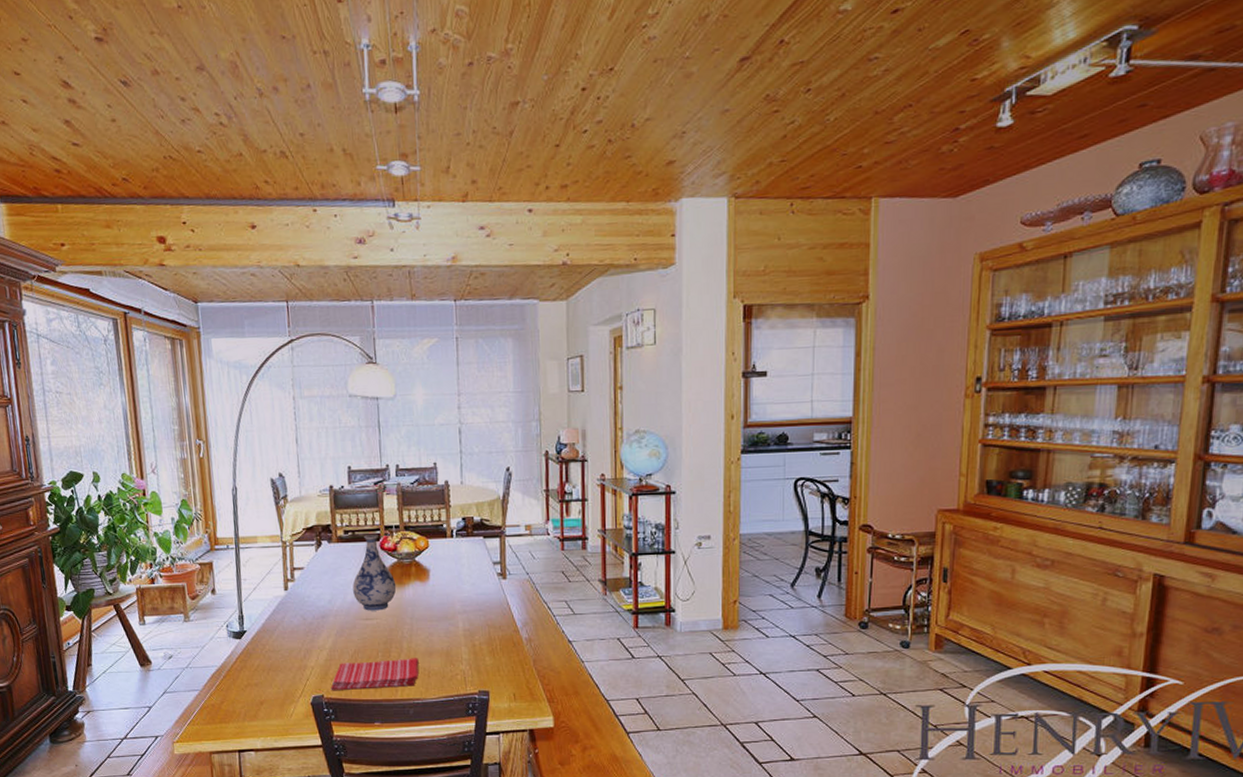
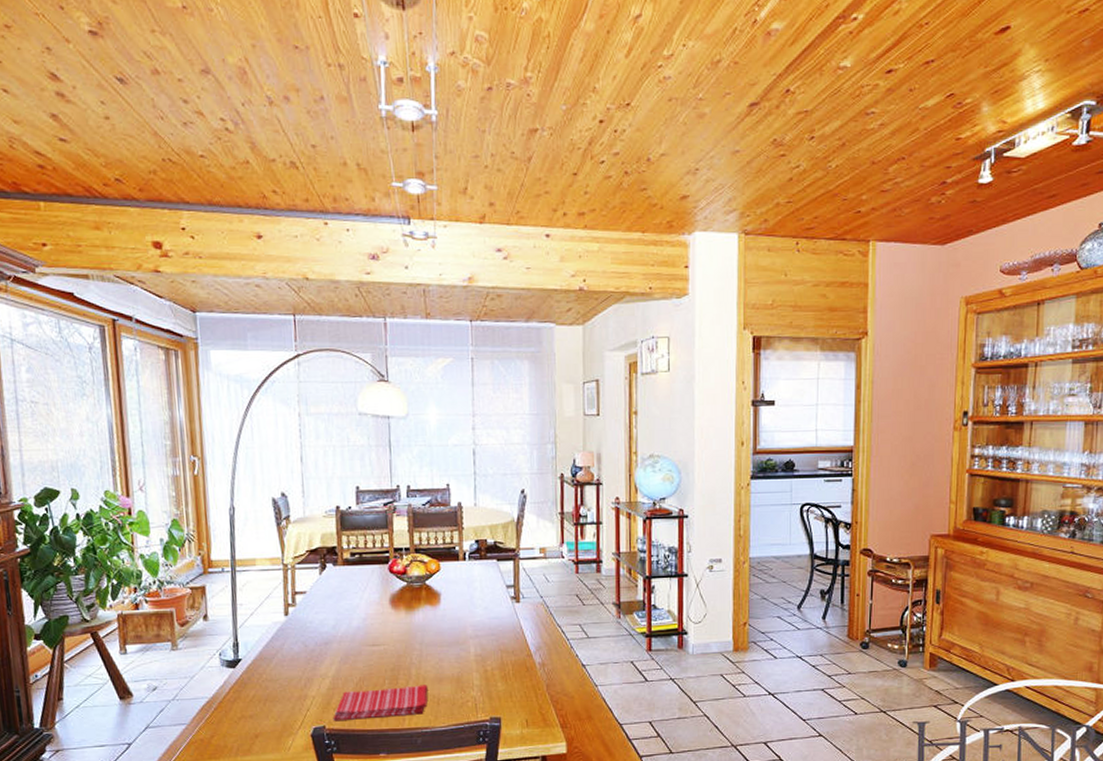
vase: present [352,534,397,611] -> none [359,556,406,637]

